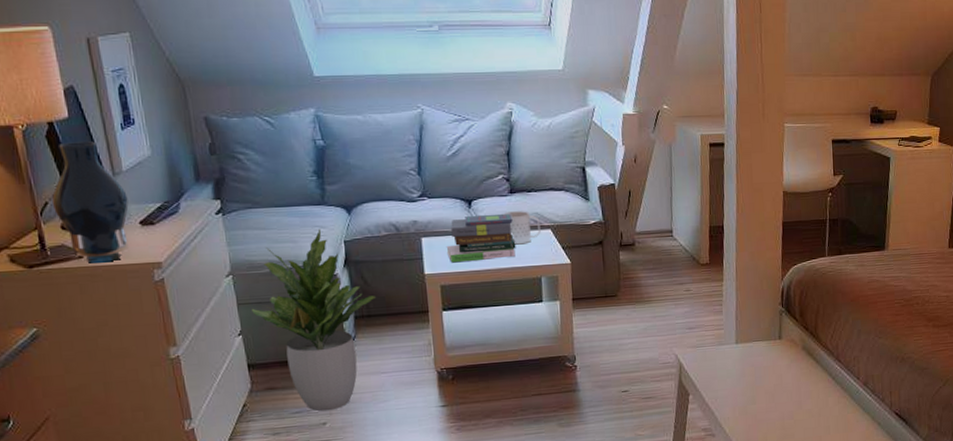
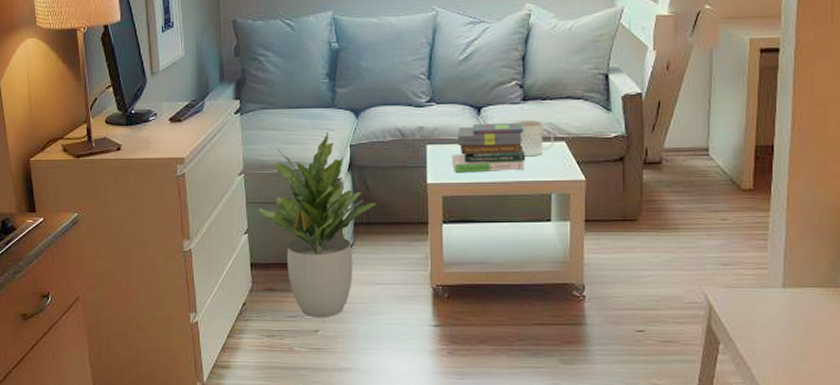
vase: present [51,141,130,265] -> none [100,43,161,157]

